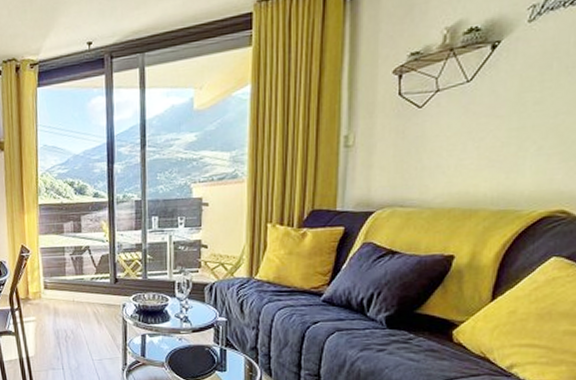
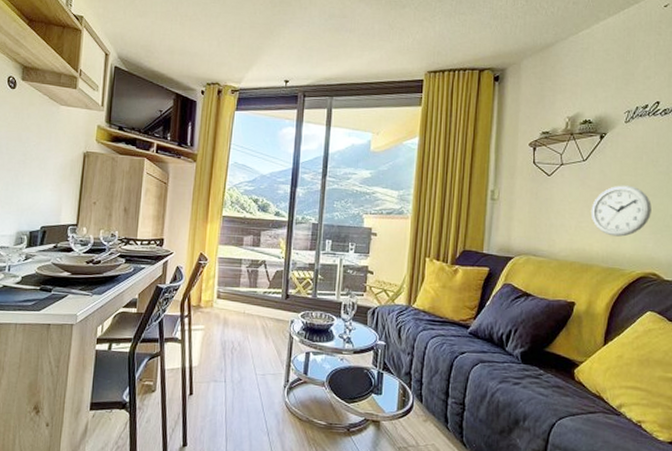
wall clock: none [476,104,563,172] -> present [591,185,652,237]

